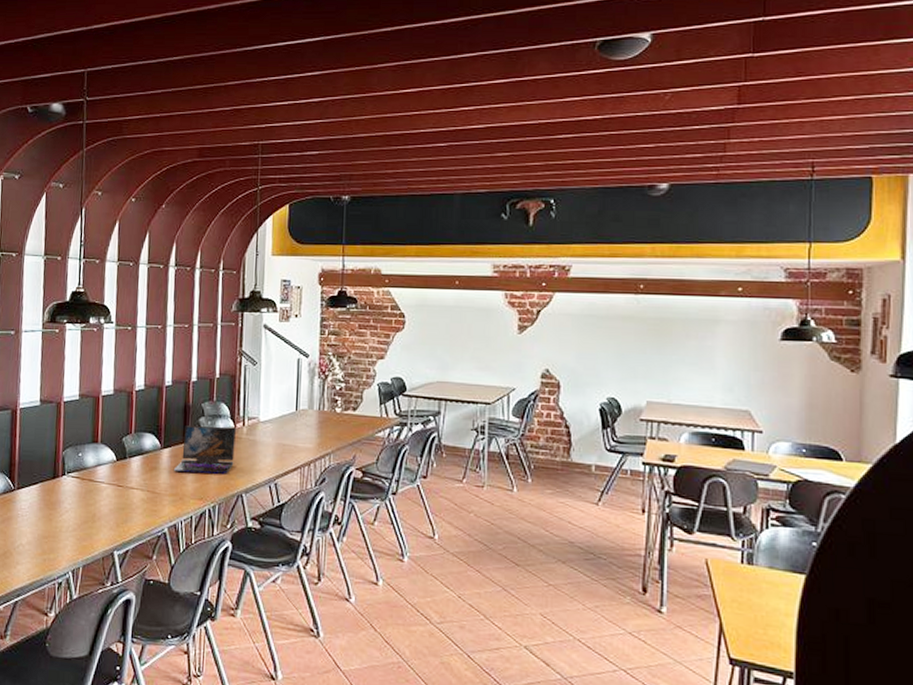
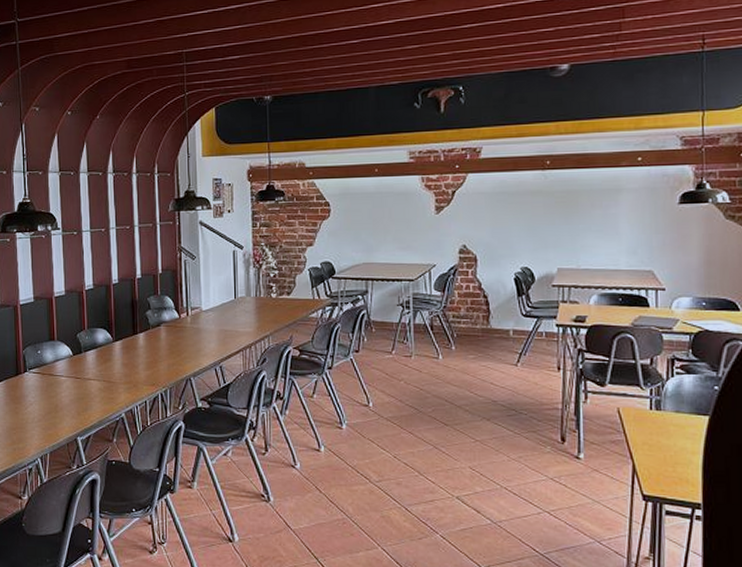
laptop: present [173,425,236,474] -> none [125,317,181,362]

